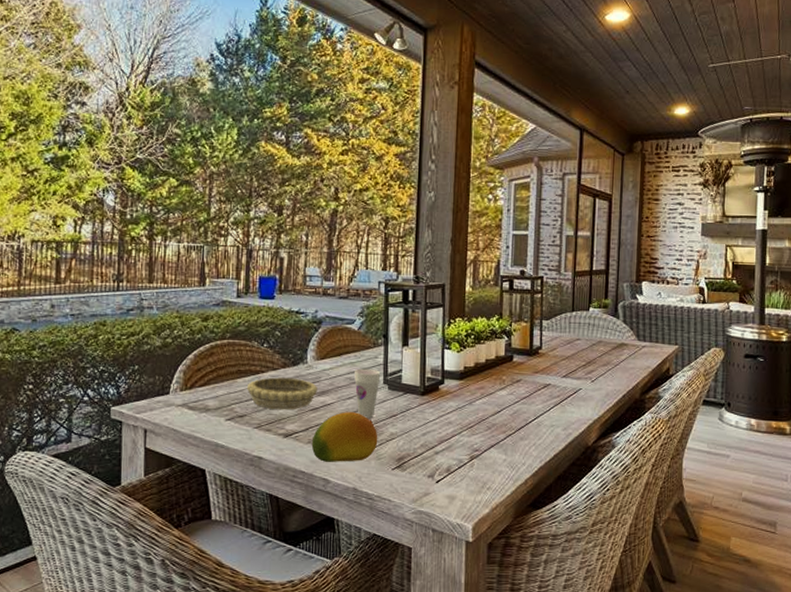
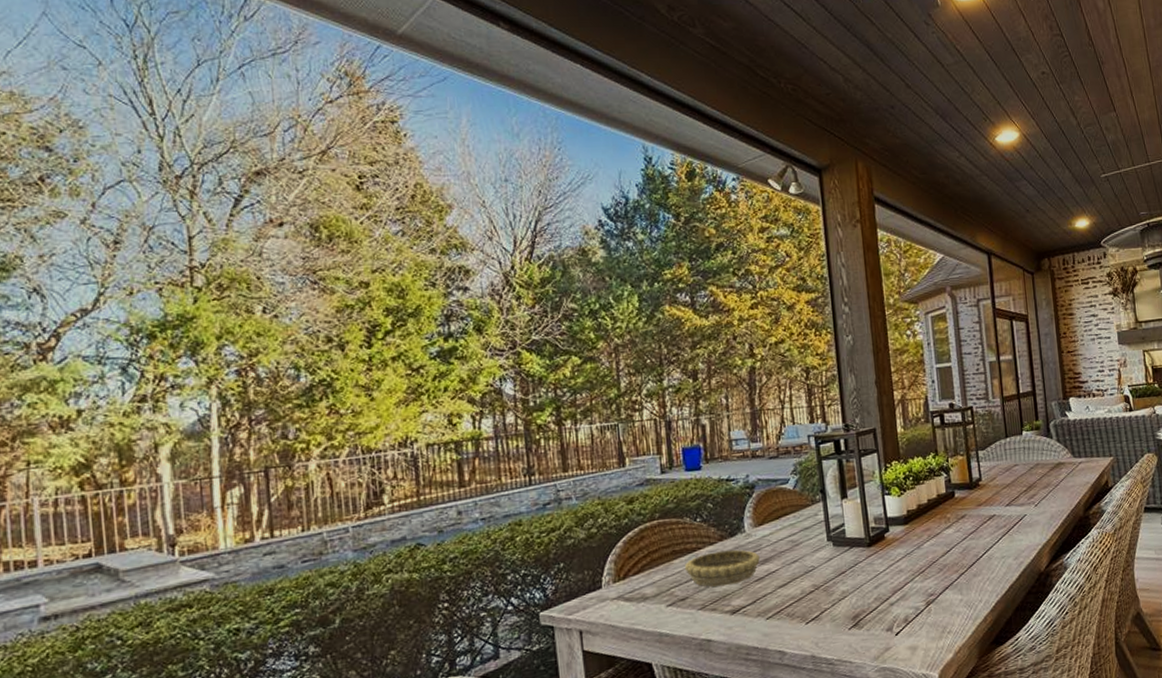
fruit: present [311,412,378,462] -> none [761,575,830,634]
cup: present [354,368,381,419] -> none [796,527,823,581]

